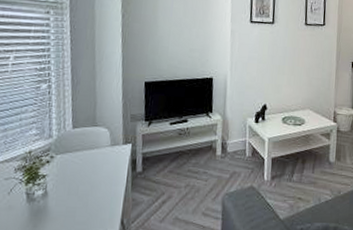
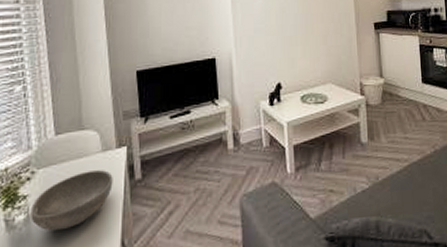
bowl: none [47,161,118,207] -> present [30,170,113,231]

